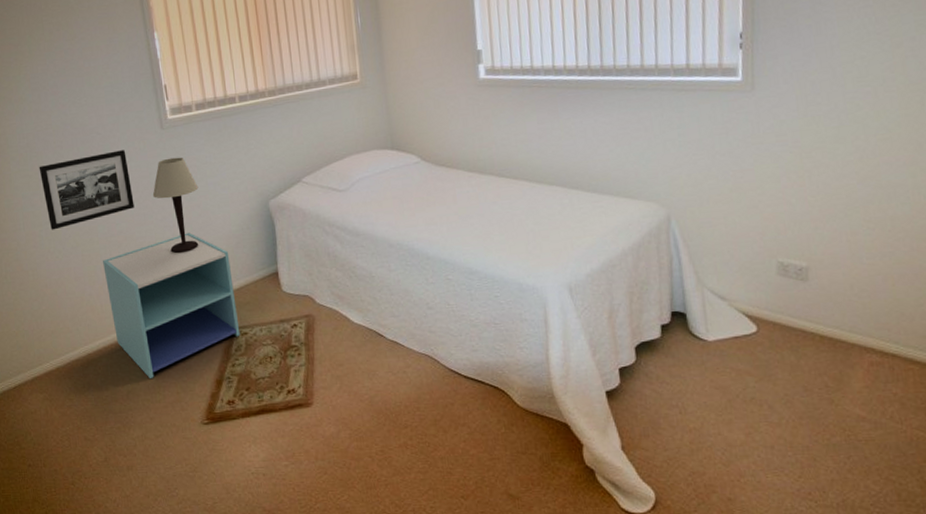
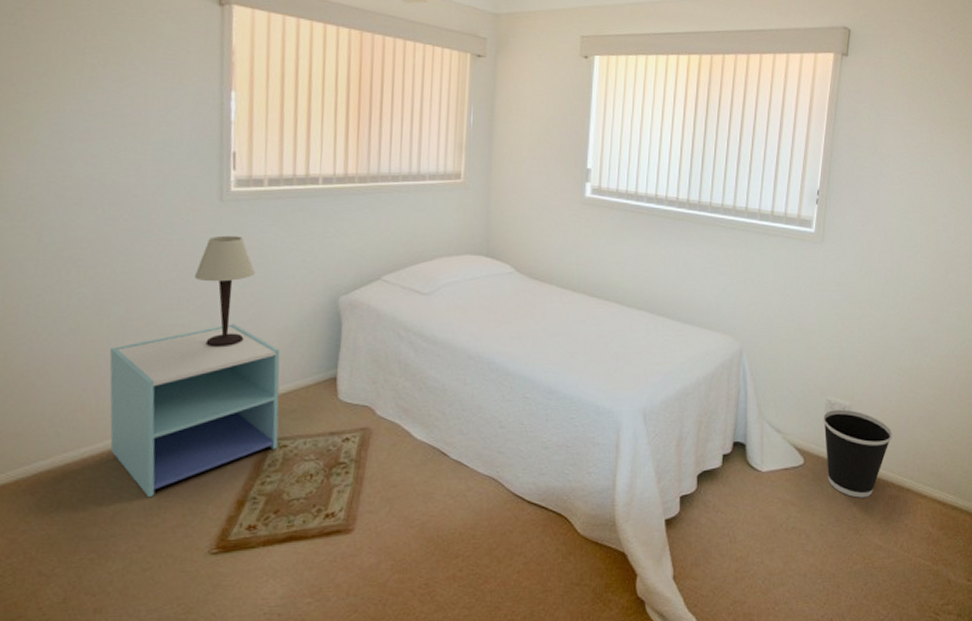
picture frame: present [39,150,134,230] -> none [41,219,168,306]
wastebasket: none [775,270,868,366] -> present [823,409,893,498]

